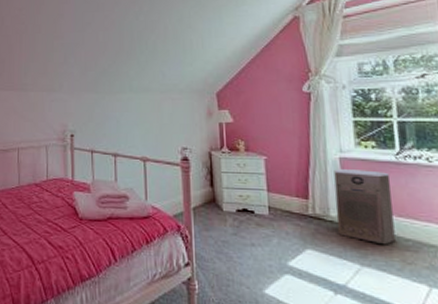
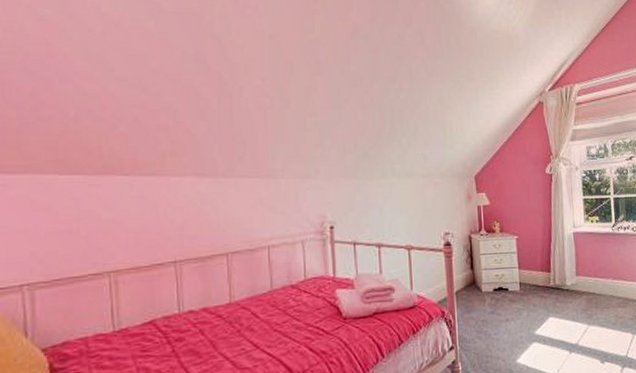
air purifier: present [334,169,396,245] -> none [569,241,612,305]

